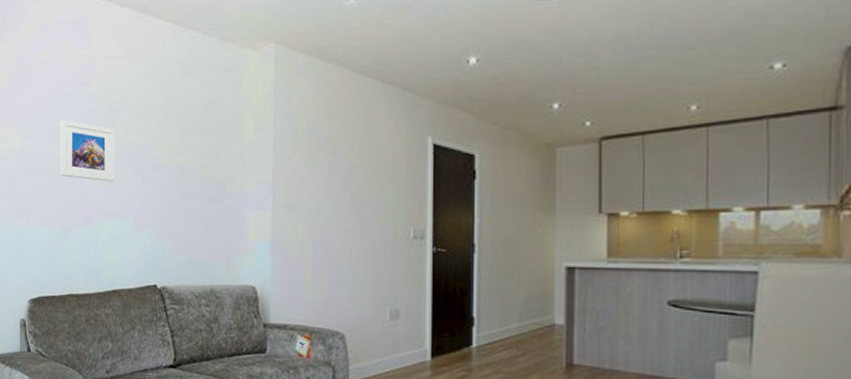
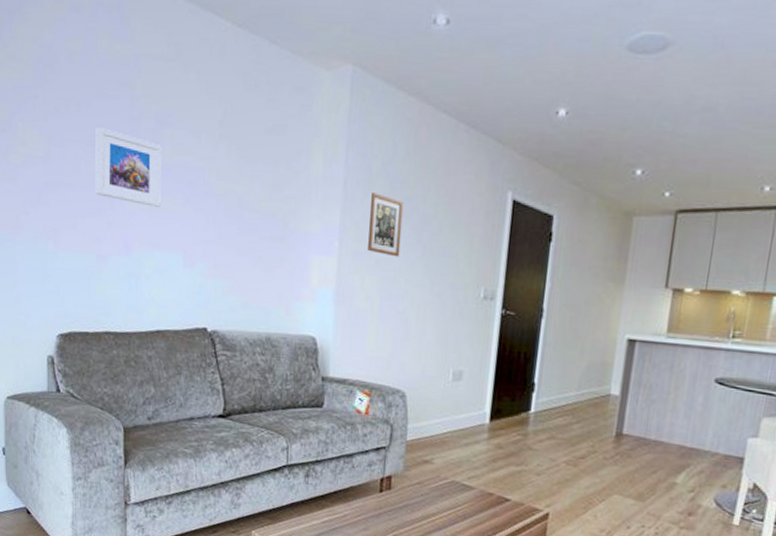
picture frame: none [298,151,330,207] -> present [368,193,404,257]

